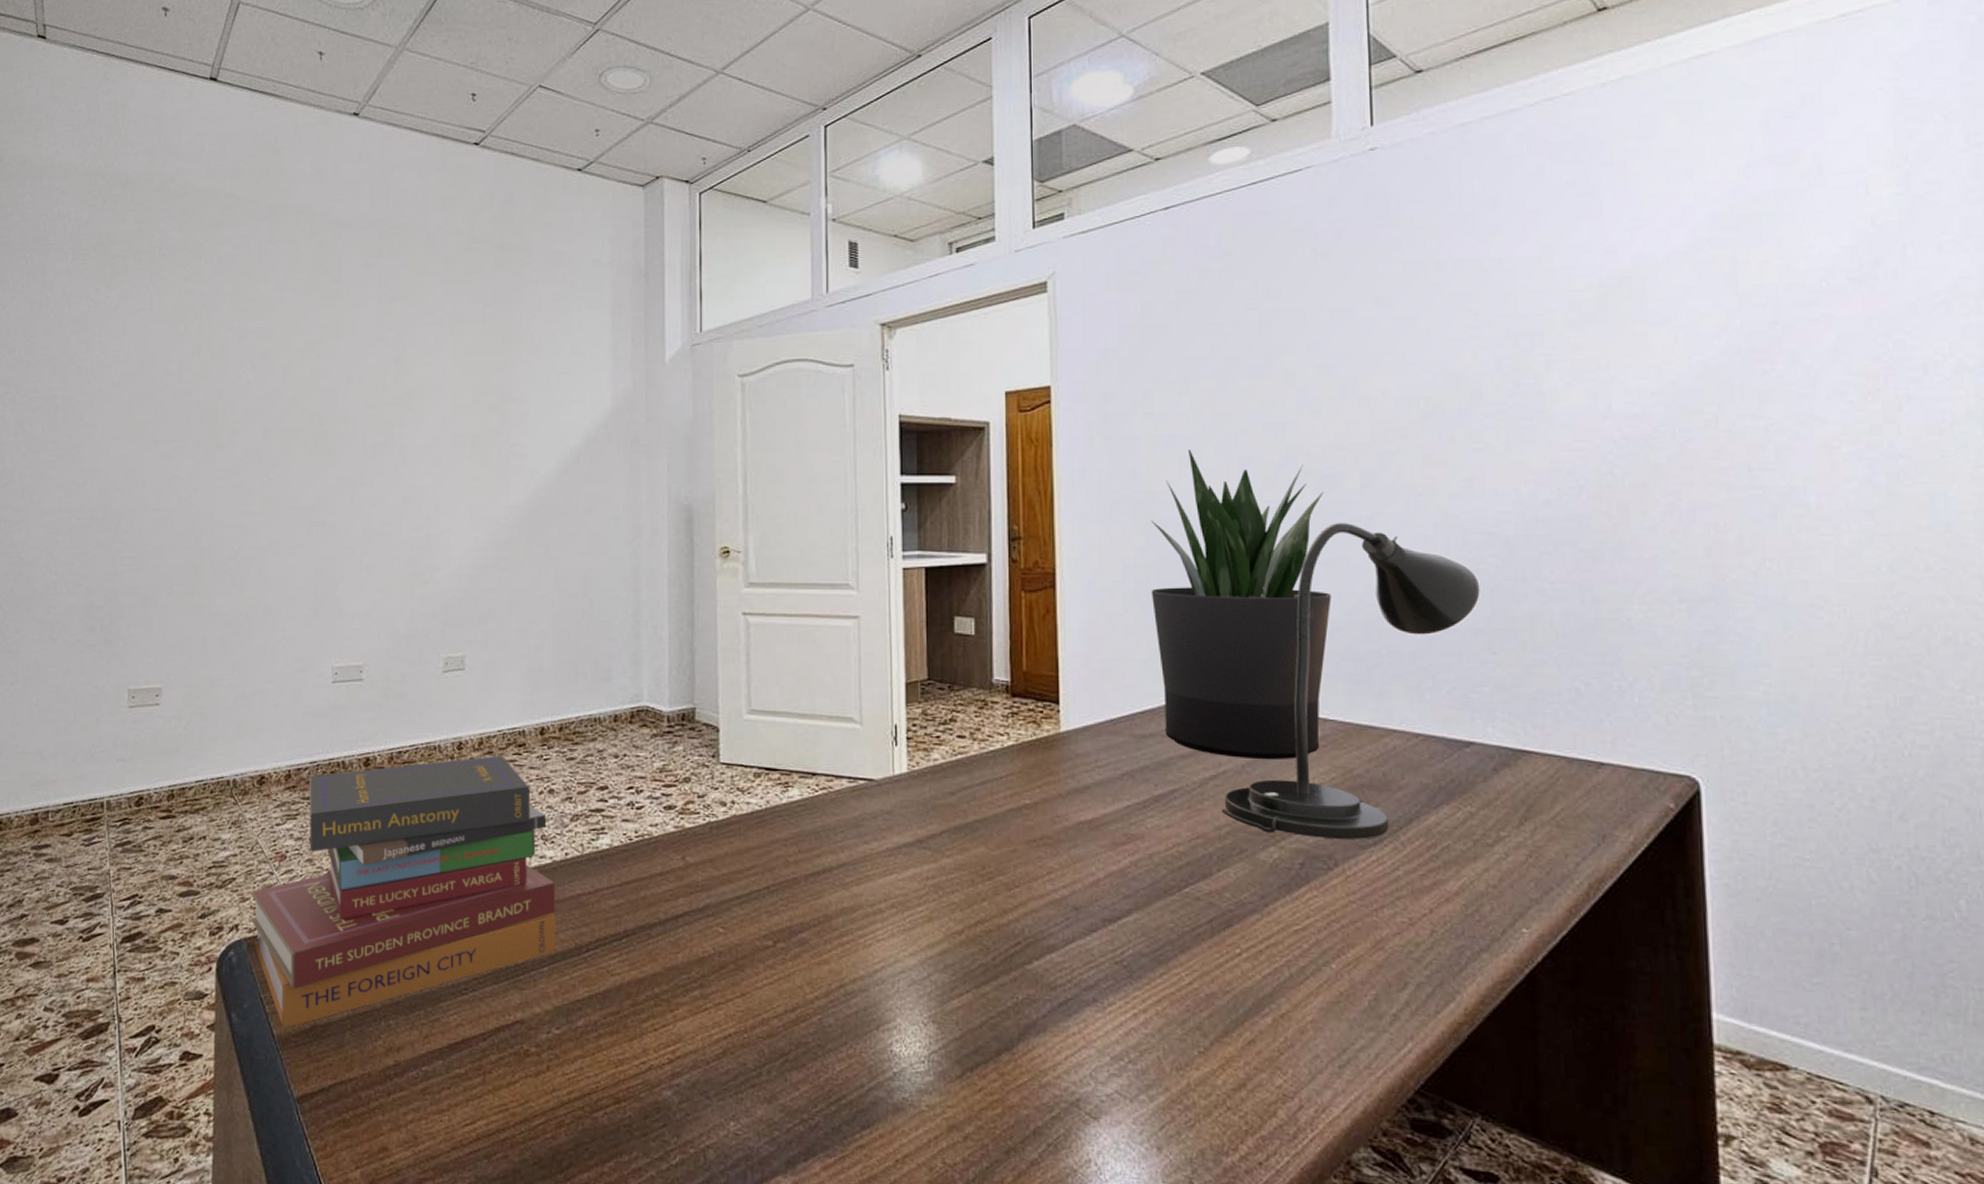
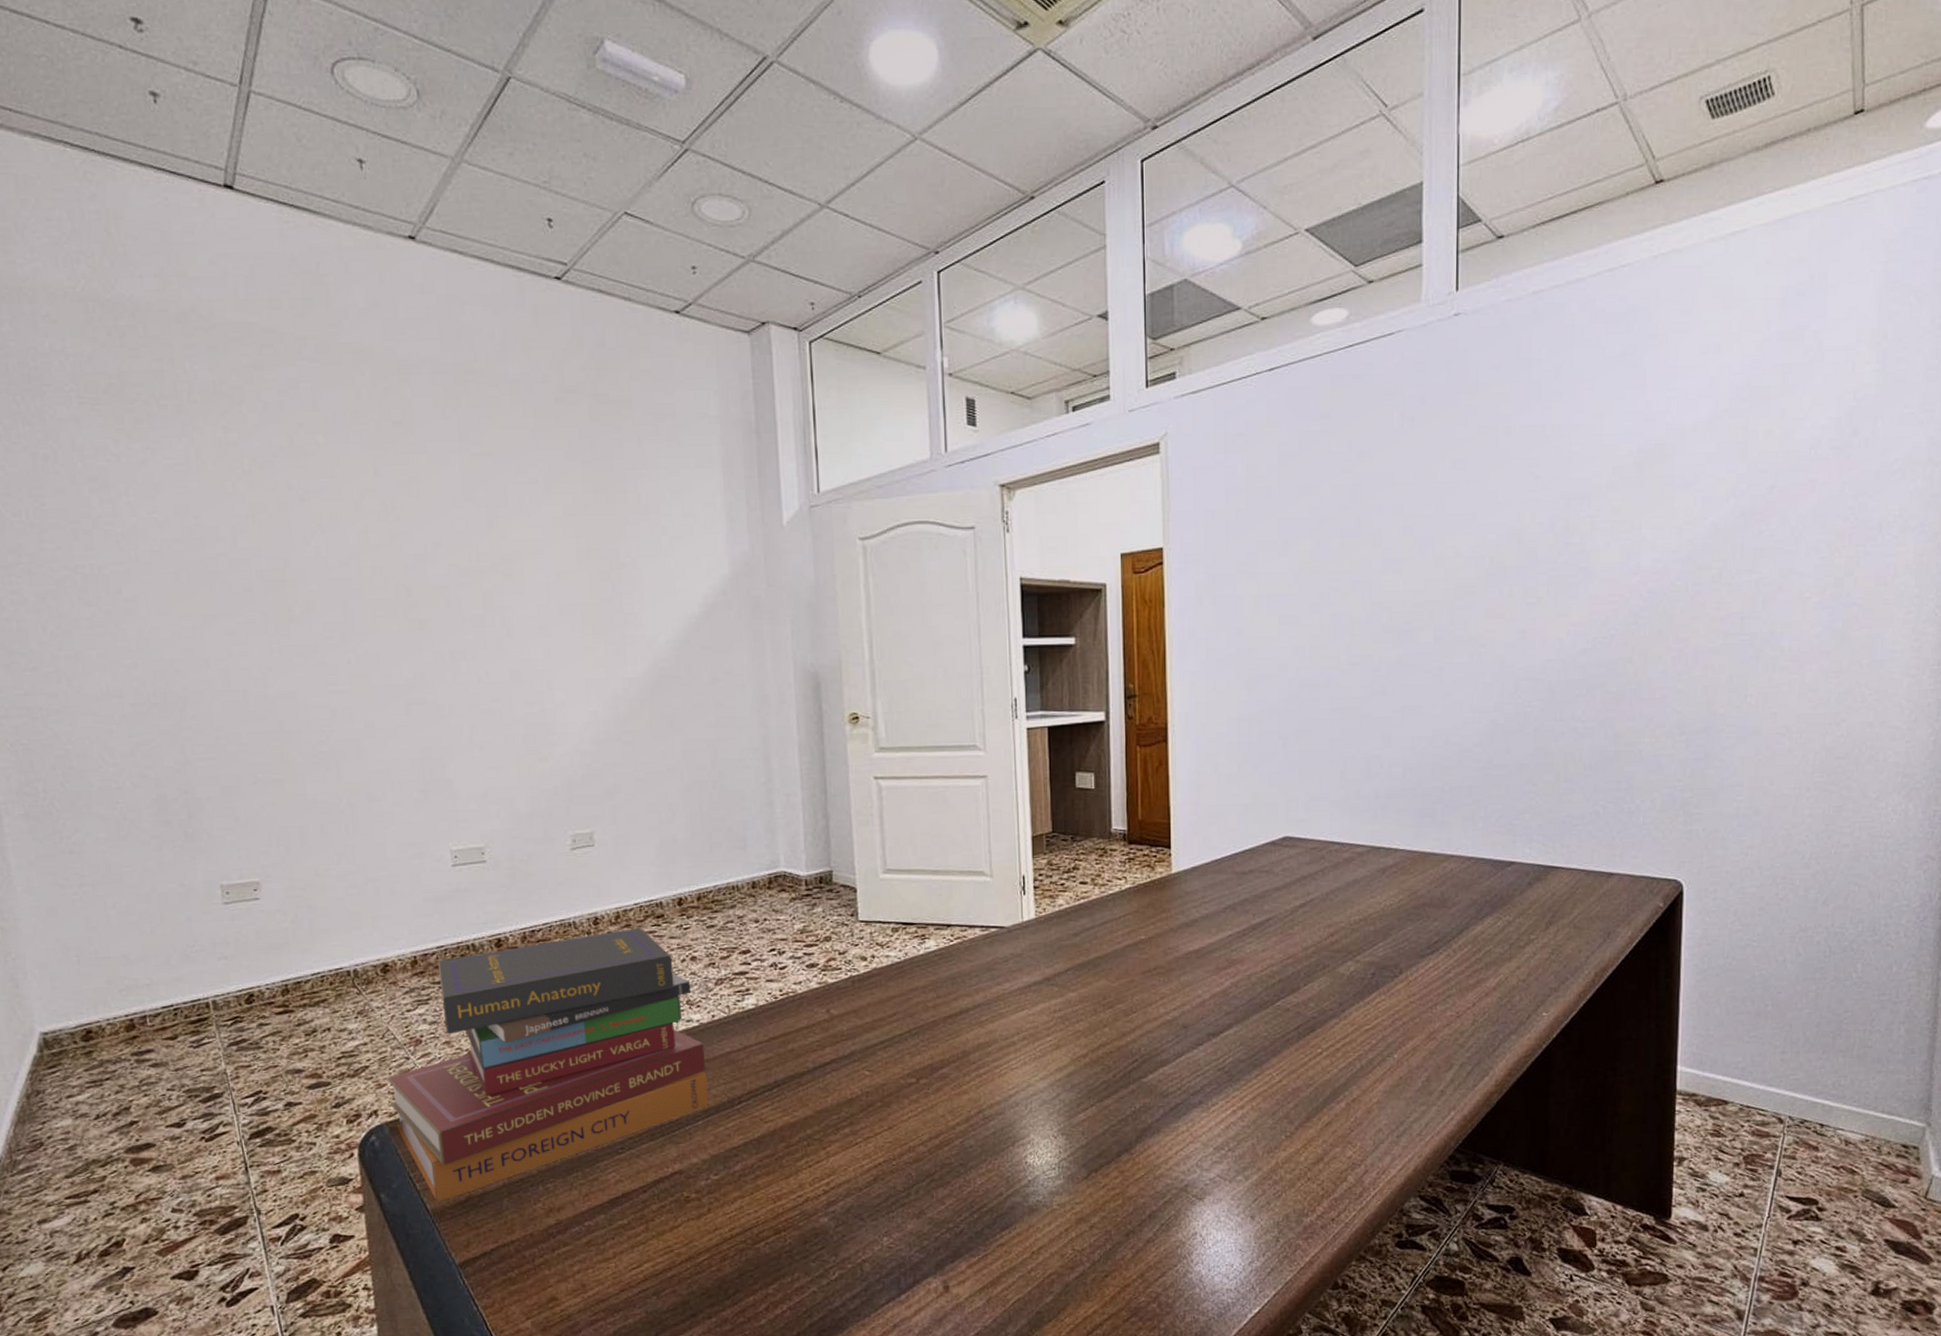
planter: present [1151,450,1332,761] -> none [1252,608,1405,888]
desk lamp: present [1221,522,1480,839] -> none [1308,673,1526,951]

